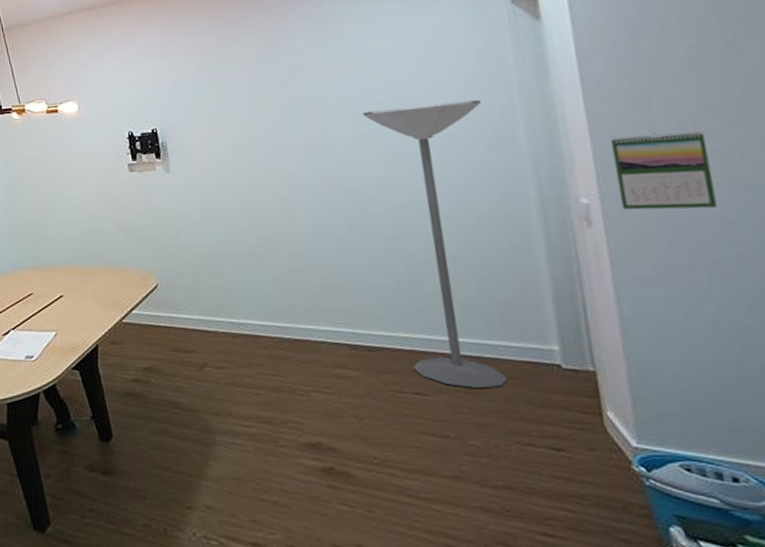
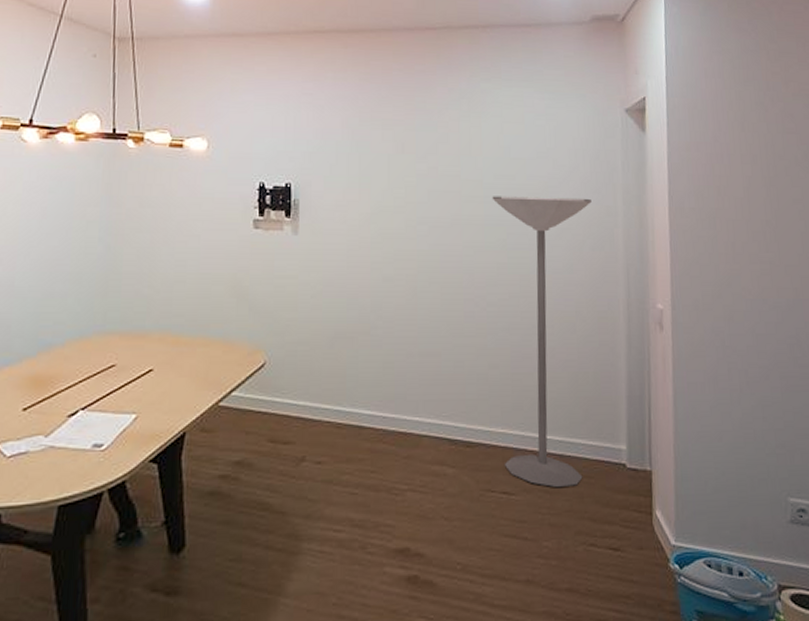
calendar: present [610,132,718,210] -> none [684,249,752,322]

